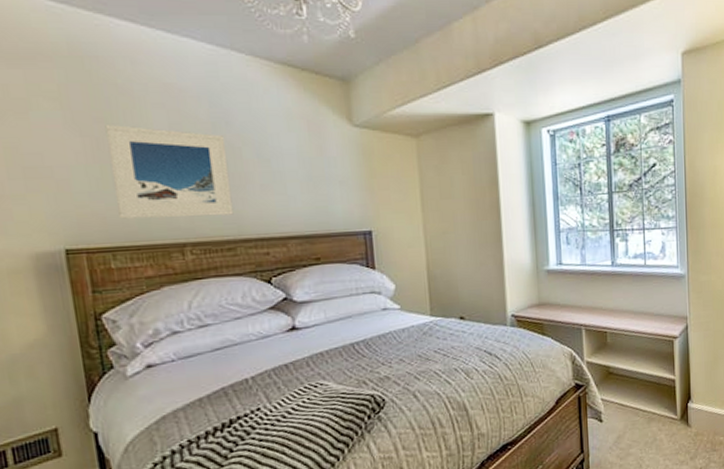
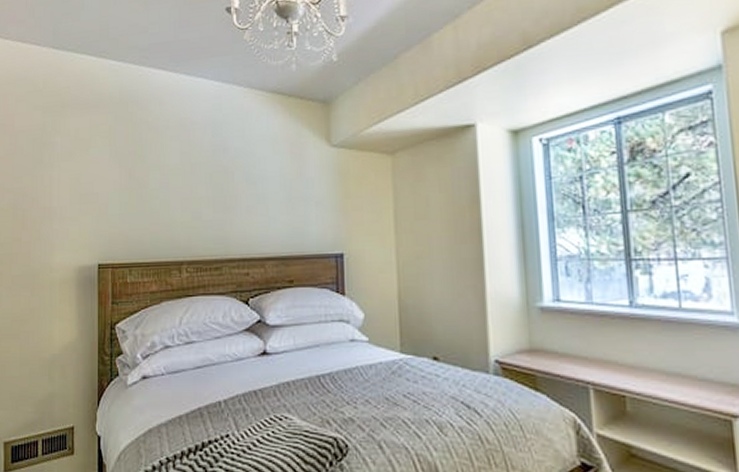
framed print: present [105,123,234,219] -> none [136,155,223,238]

